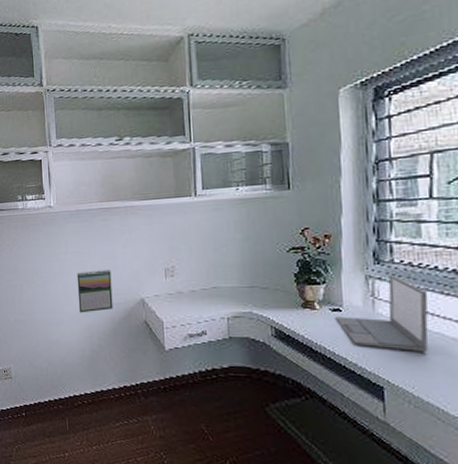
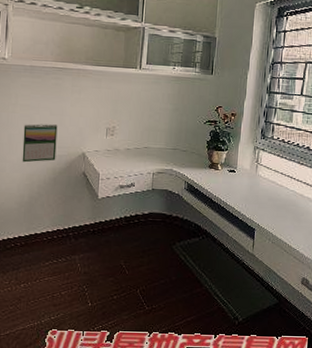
laptop: present [335,274,429,352] -> none [231,147,291,204]

